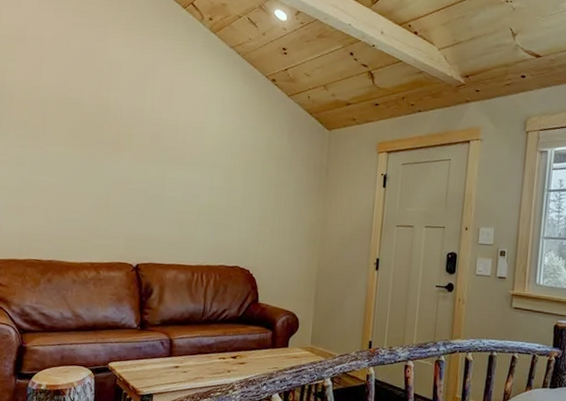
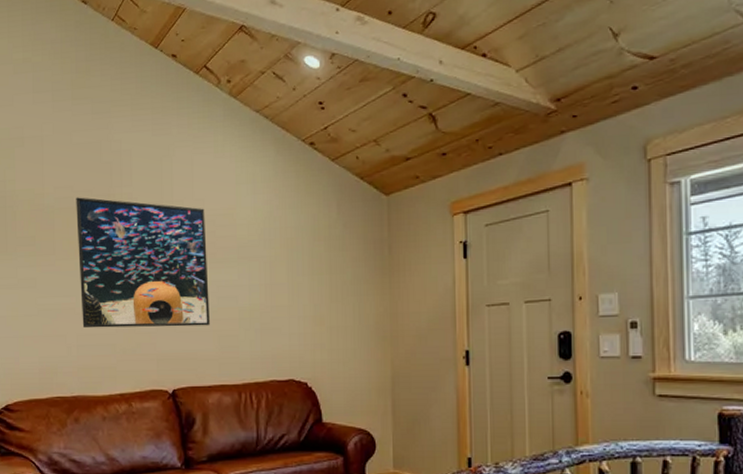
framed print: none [63,94,179,215] -> present [76,197,210,329]

